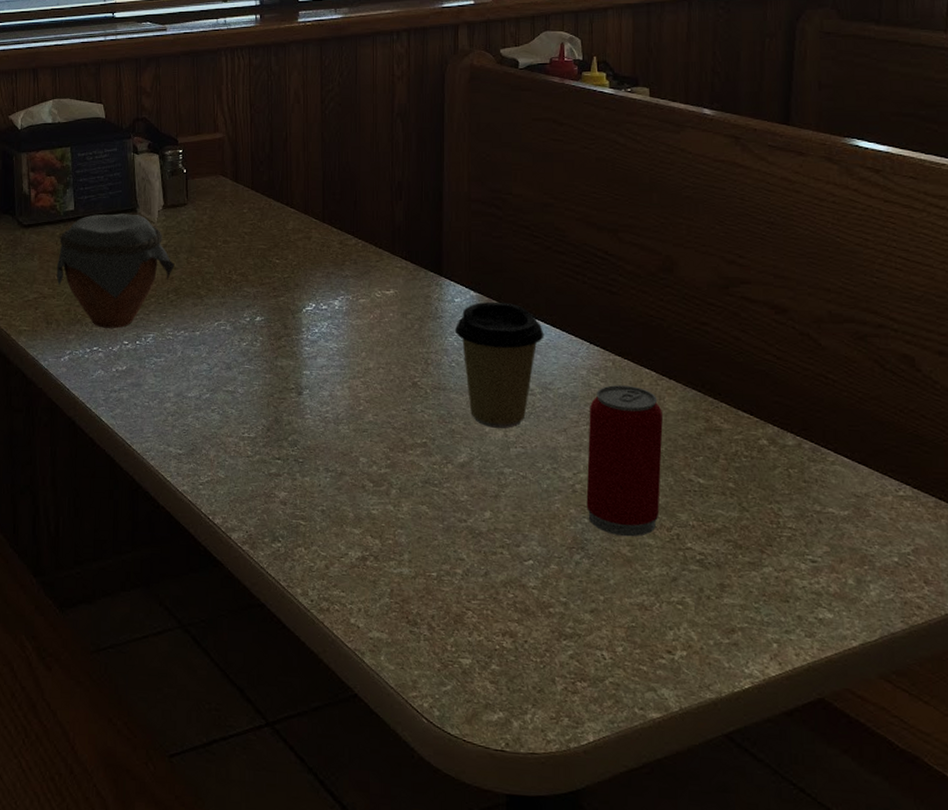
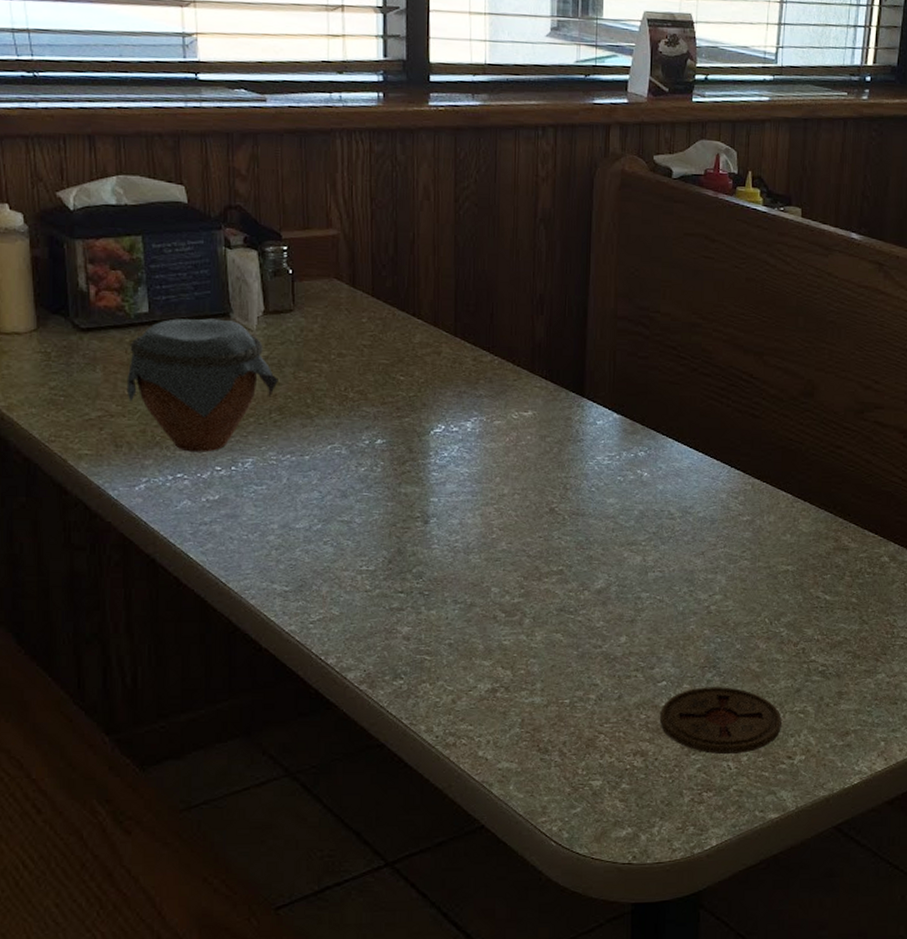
coffee cup: present [454,301,544,428] -> none [595,424,687,553]
coaster: none [528,569,658,643] -> present [660,687,782,755]
beverage can: present [586,385,663,537] -> none [720,508,796,654]

